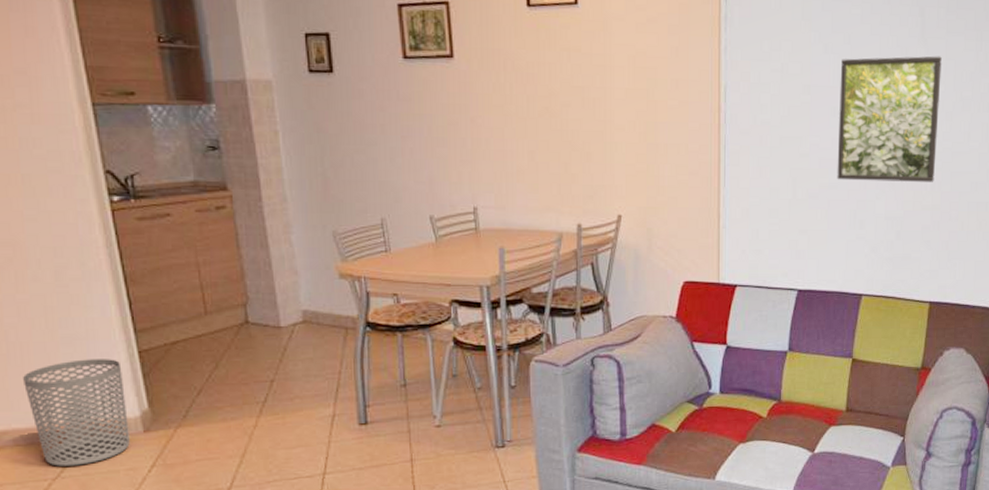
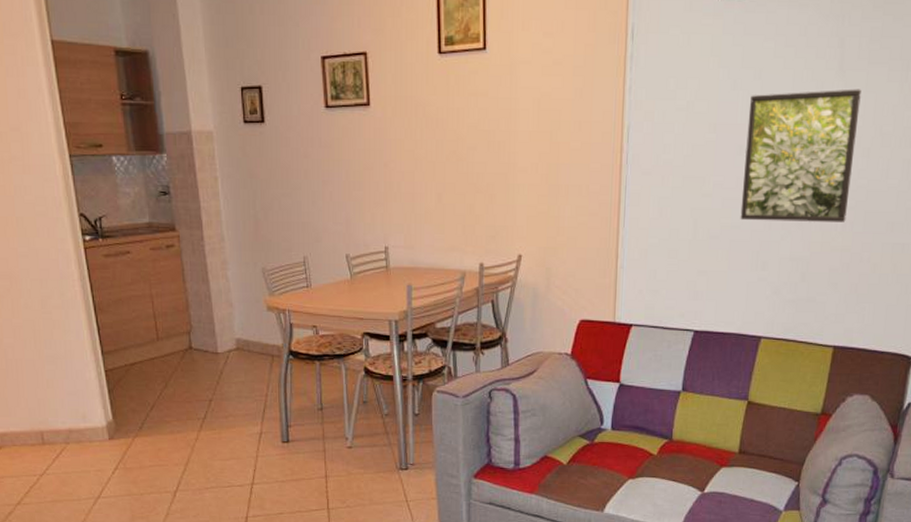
waste bin: present [23,359,130,466] -> none [18,376,98,465]

